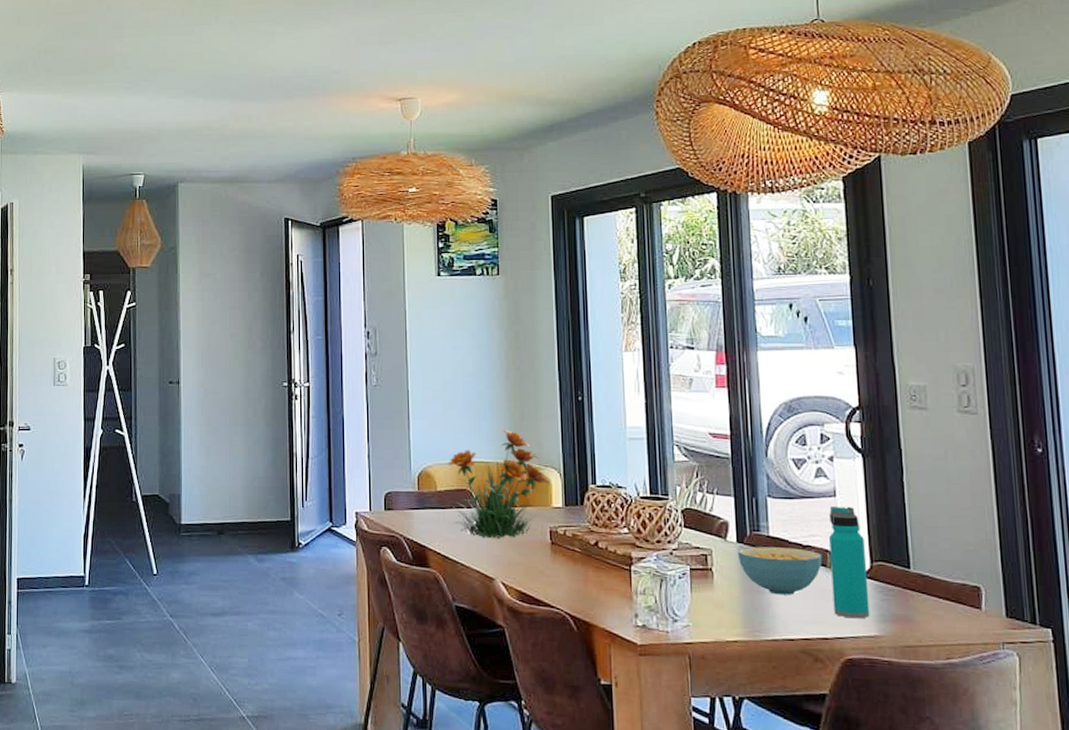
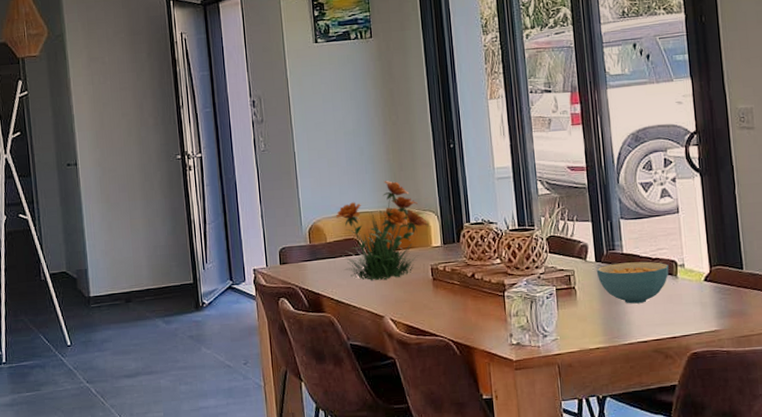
water bottle: present [829,505,870,619] -> none [673,220,711,318]

